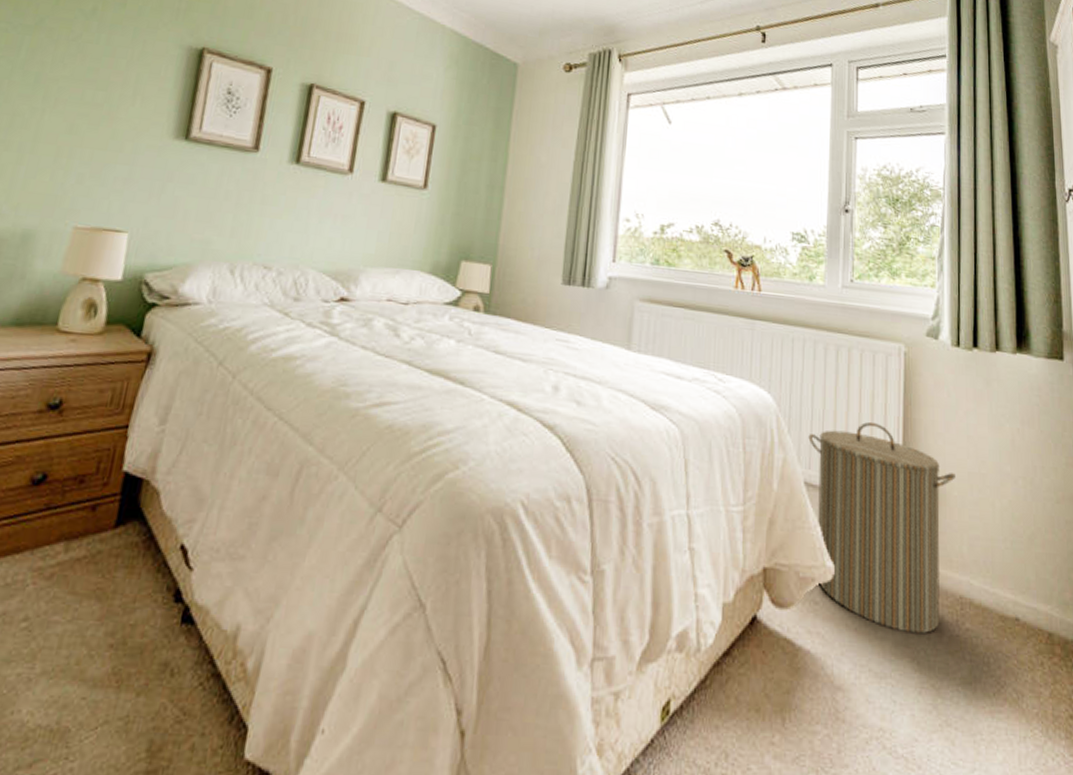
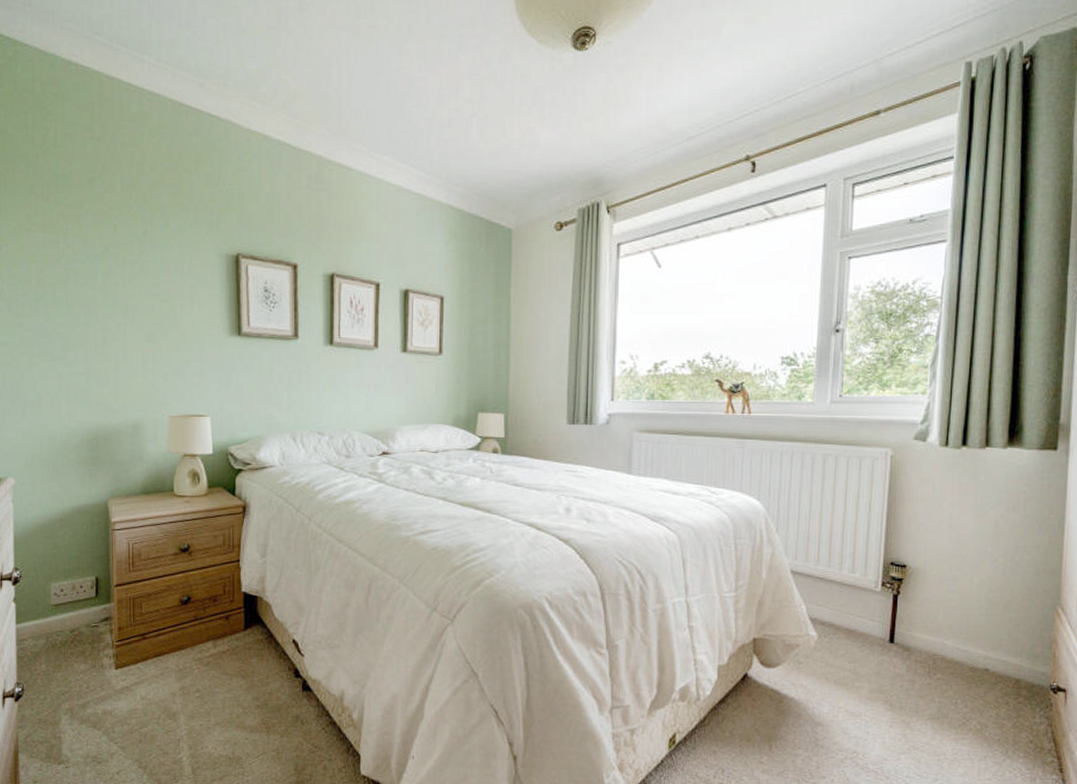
laundry hamper: present [808,421,956,635] -> none [795,518,936,684]

